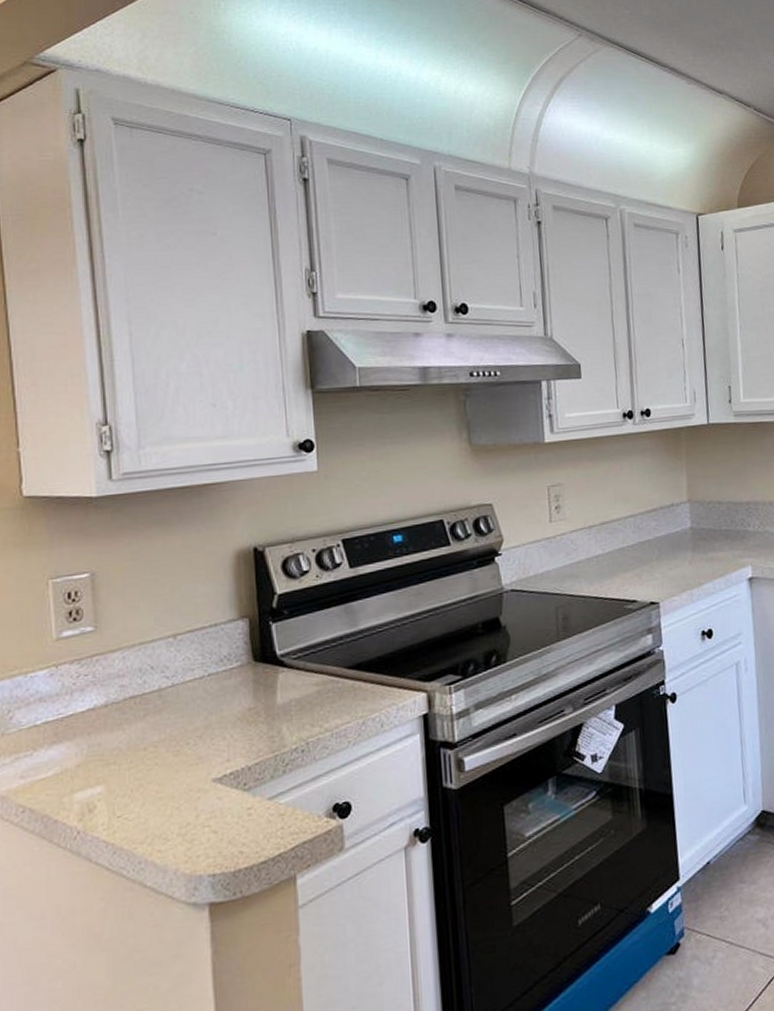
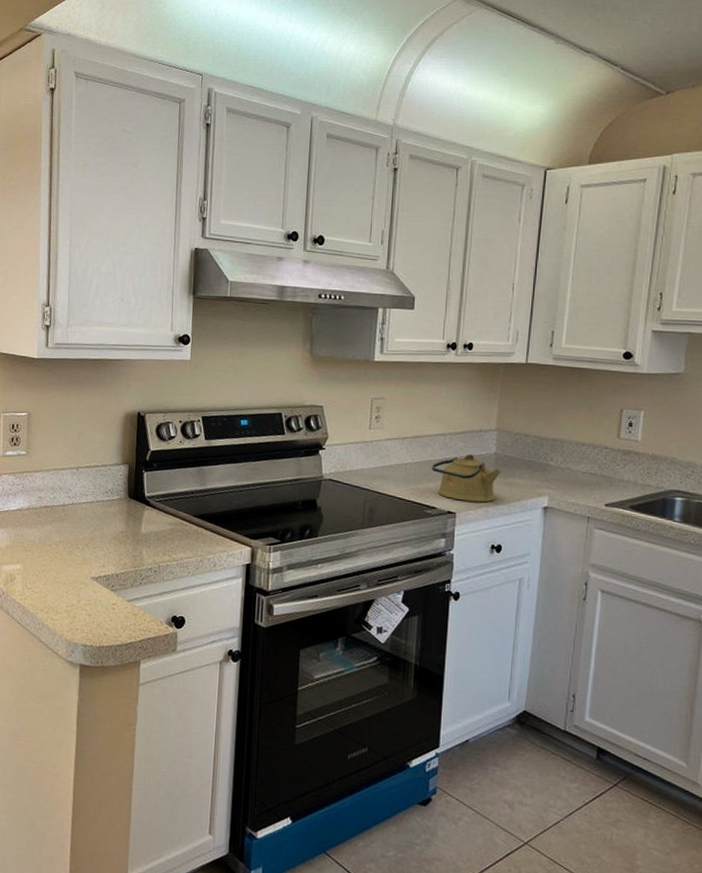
kettle: none [625,533,700,588] -> present [431,454,502,503]

